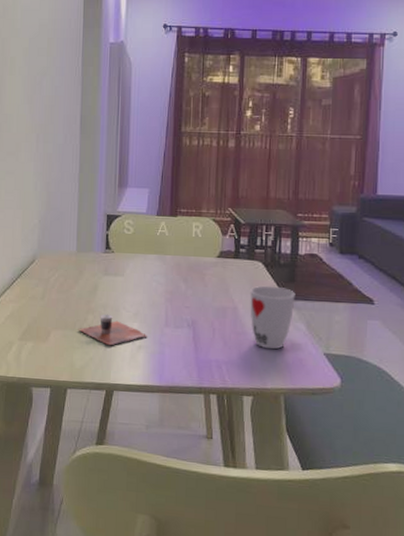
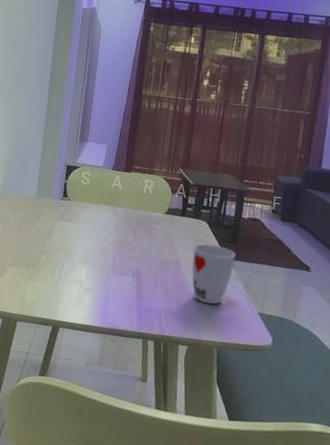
cup: present [78,314,148,346] -> none [31,256,95,286]

